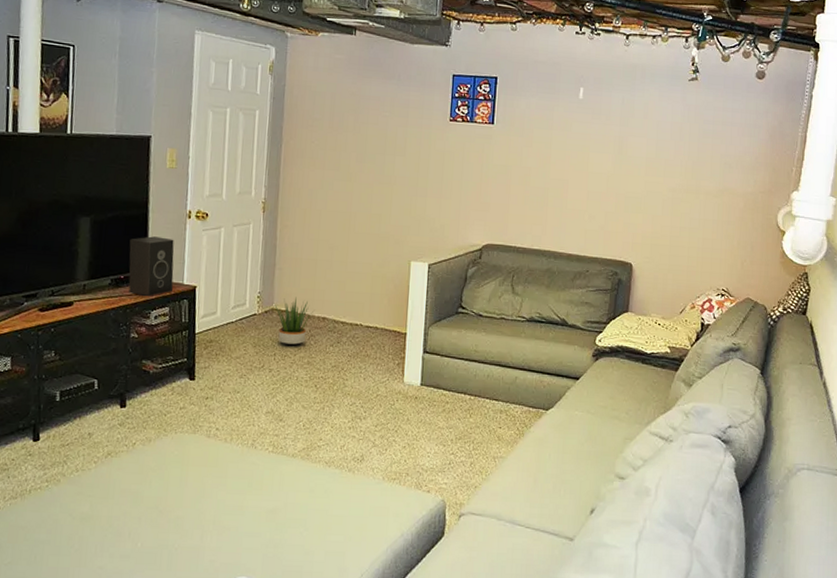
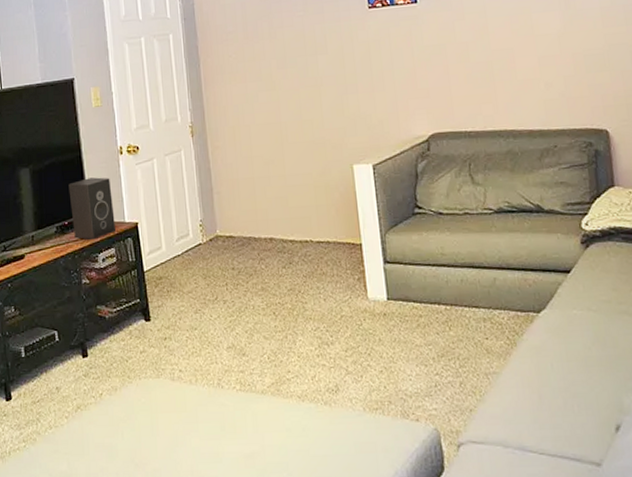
potted plant: present [273,297,313,346] -> none [217,220,259,273]

